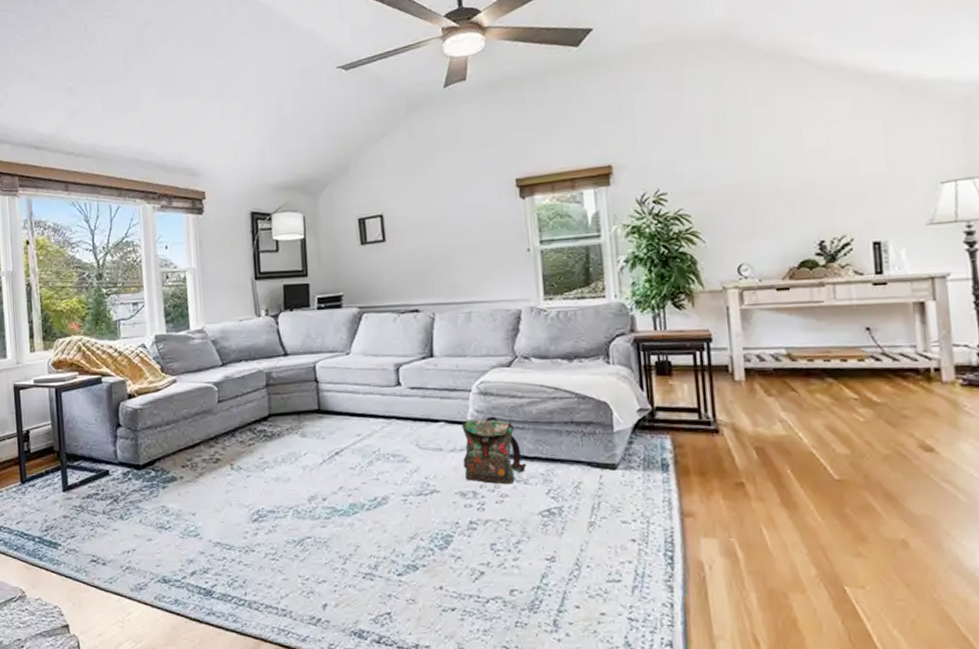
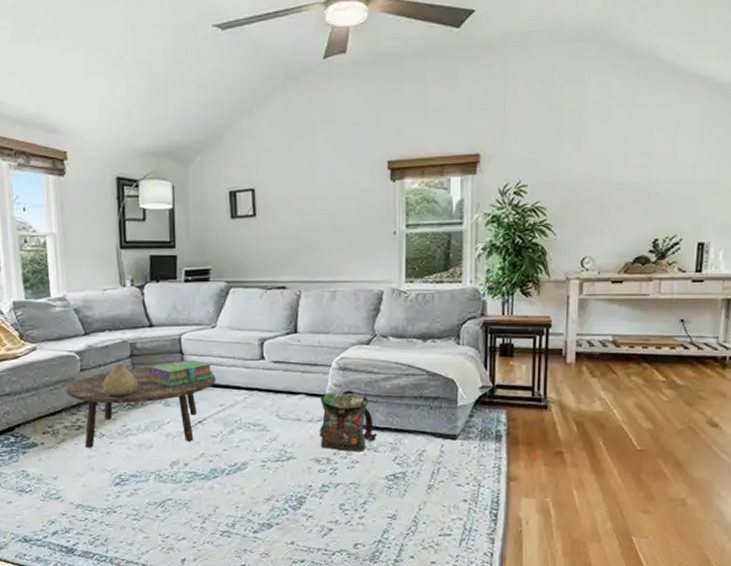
coffee table: none [204,396,353,483] -> present [66,367,216,449]
vase: none [240,394,274,427] -> present [103,364,138,396]
stack of books: none [283,388,350,417] -> present [147,359,214,387]

